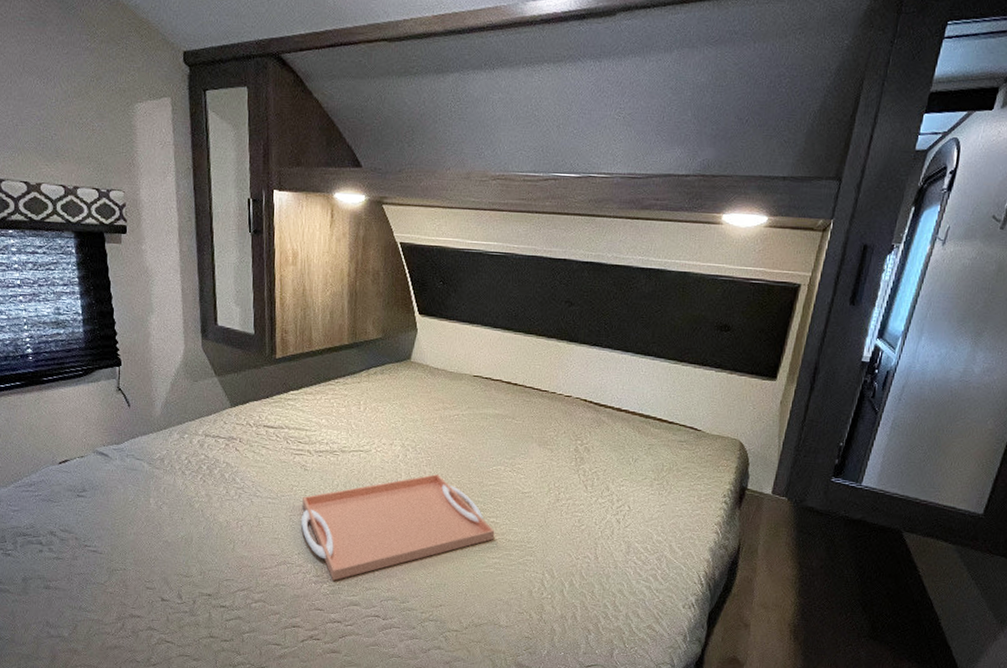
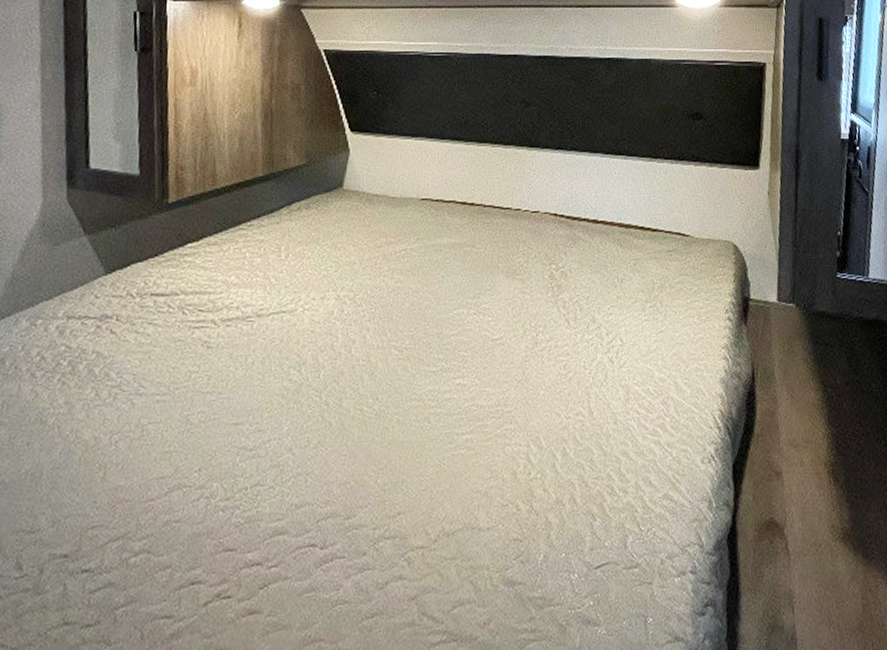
serving tray: present [301,474,495,581] -> none [203,330,463,502]

